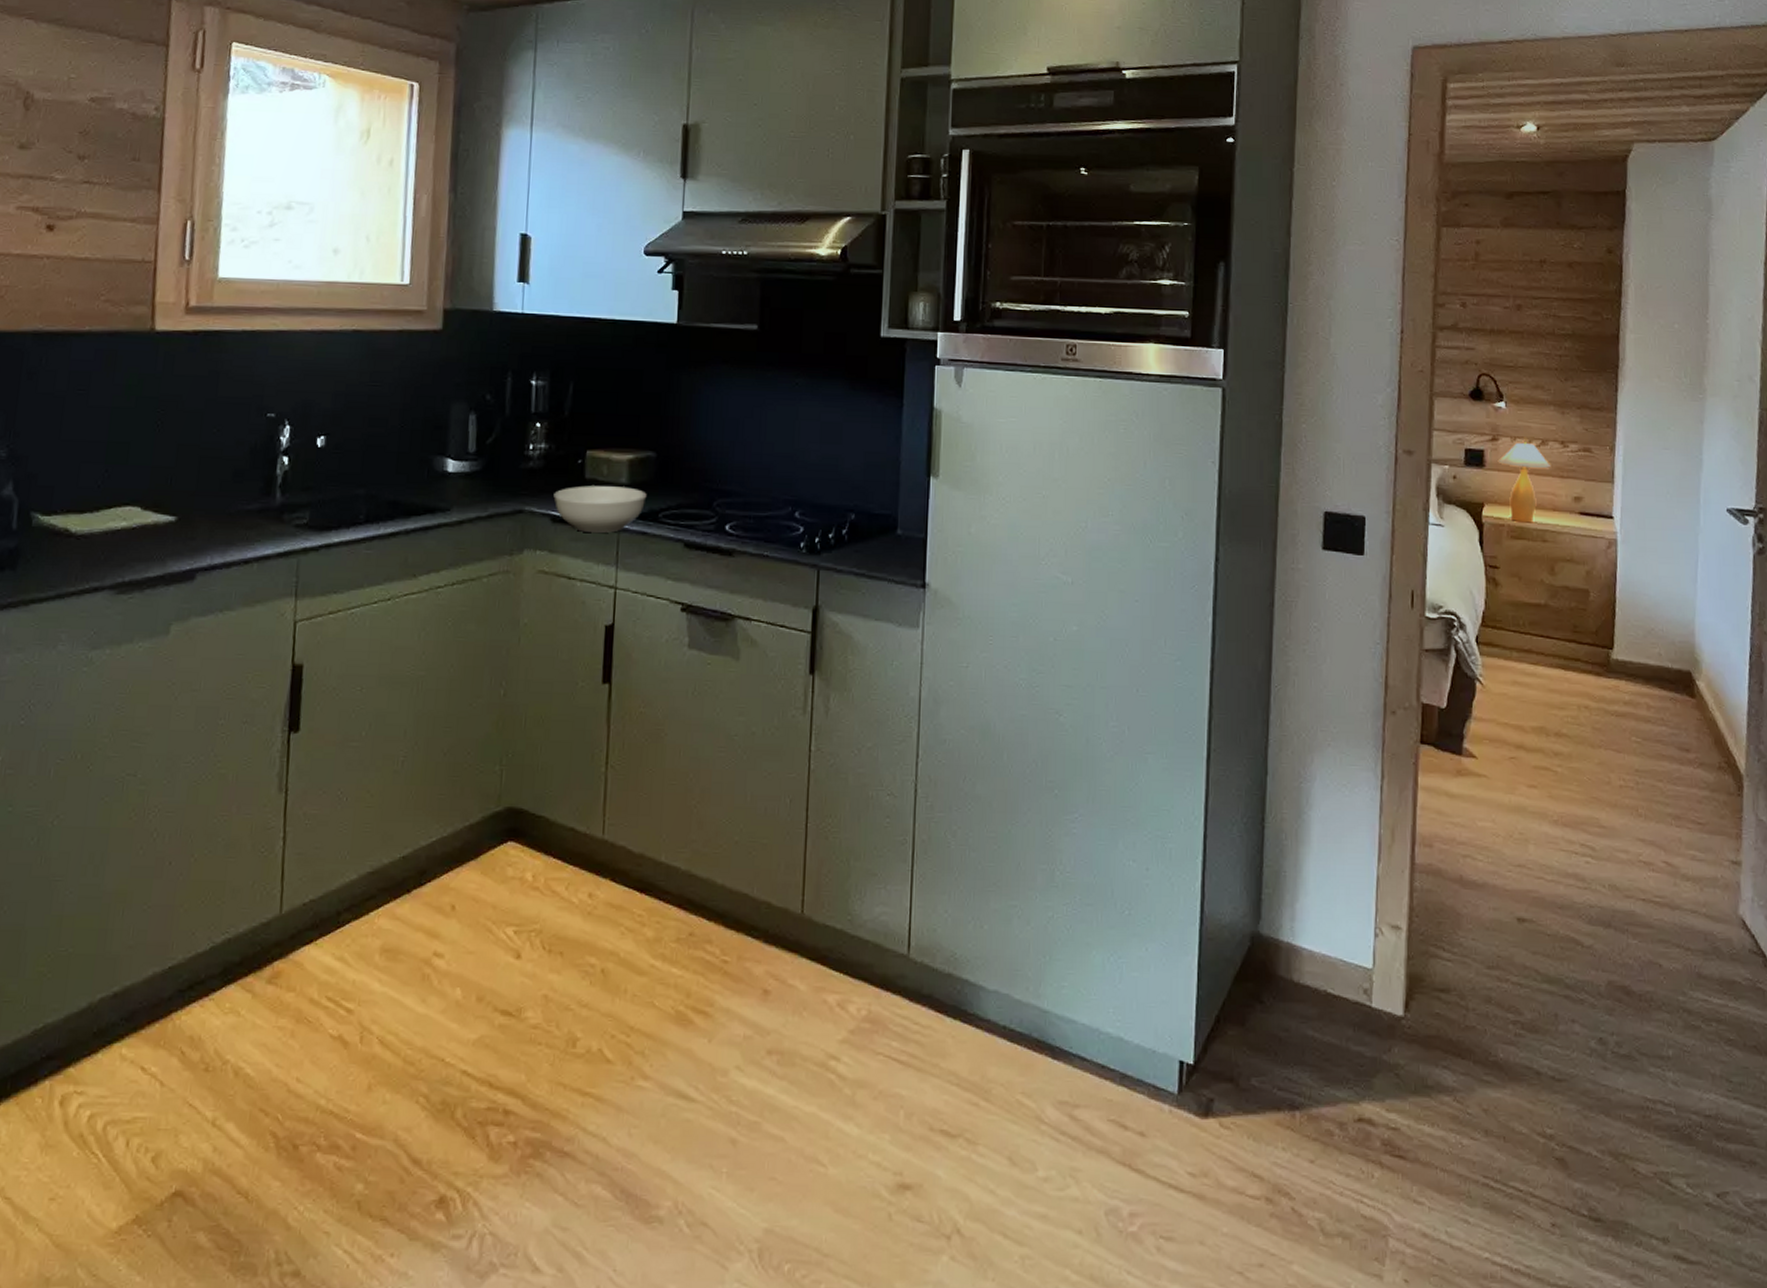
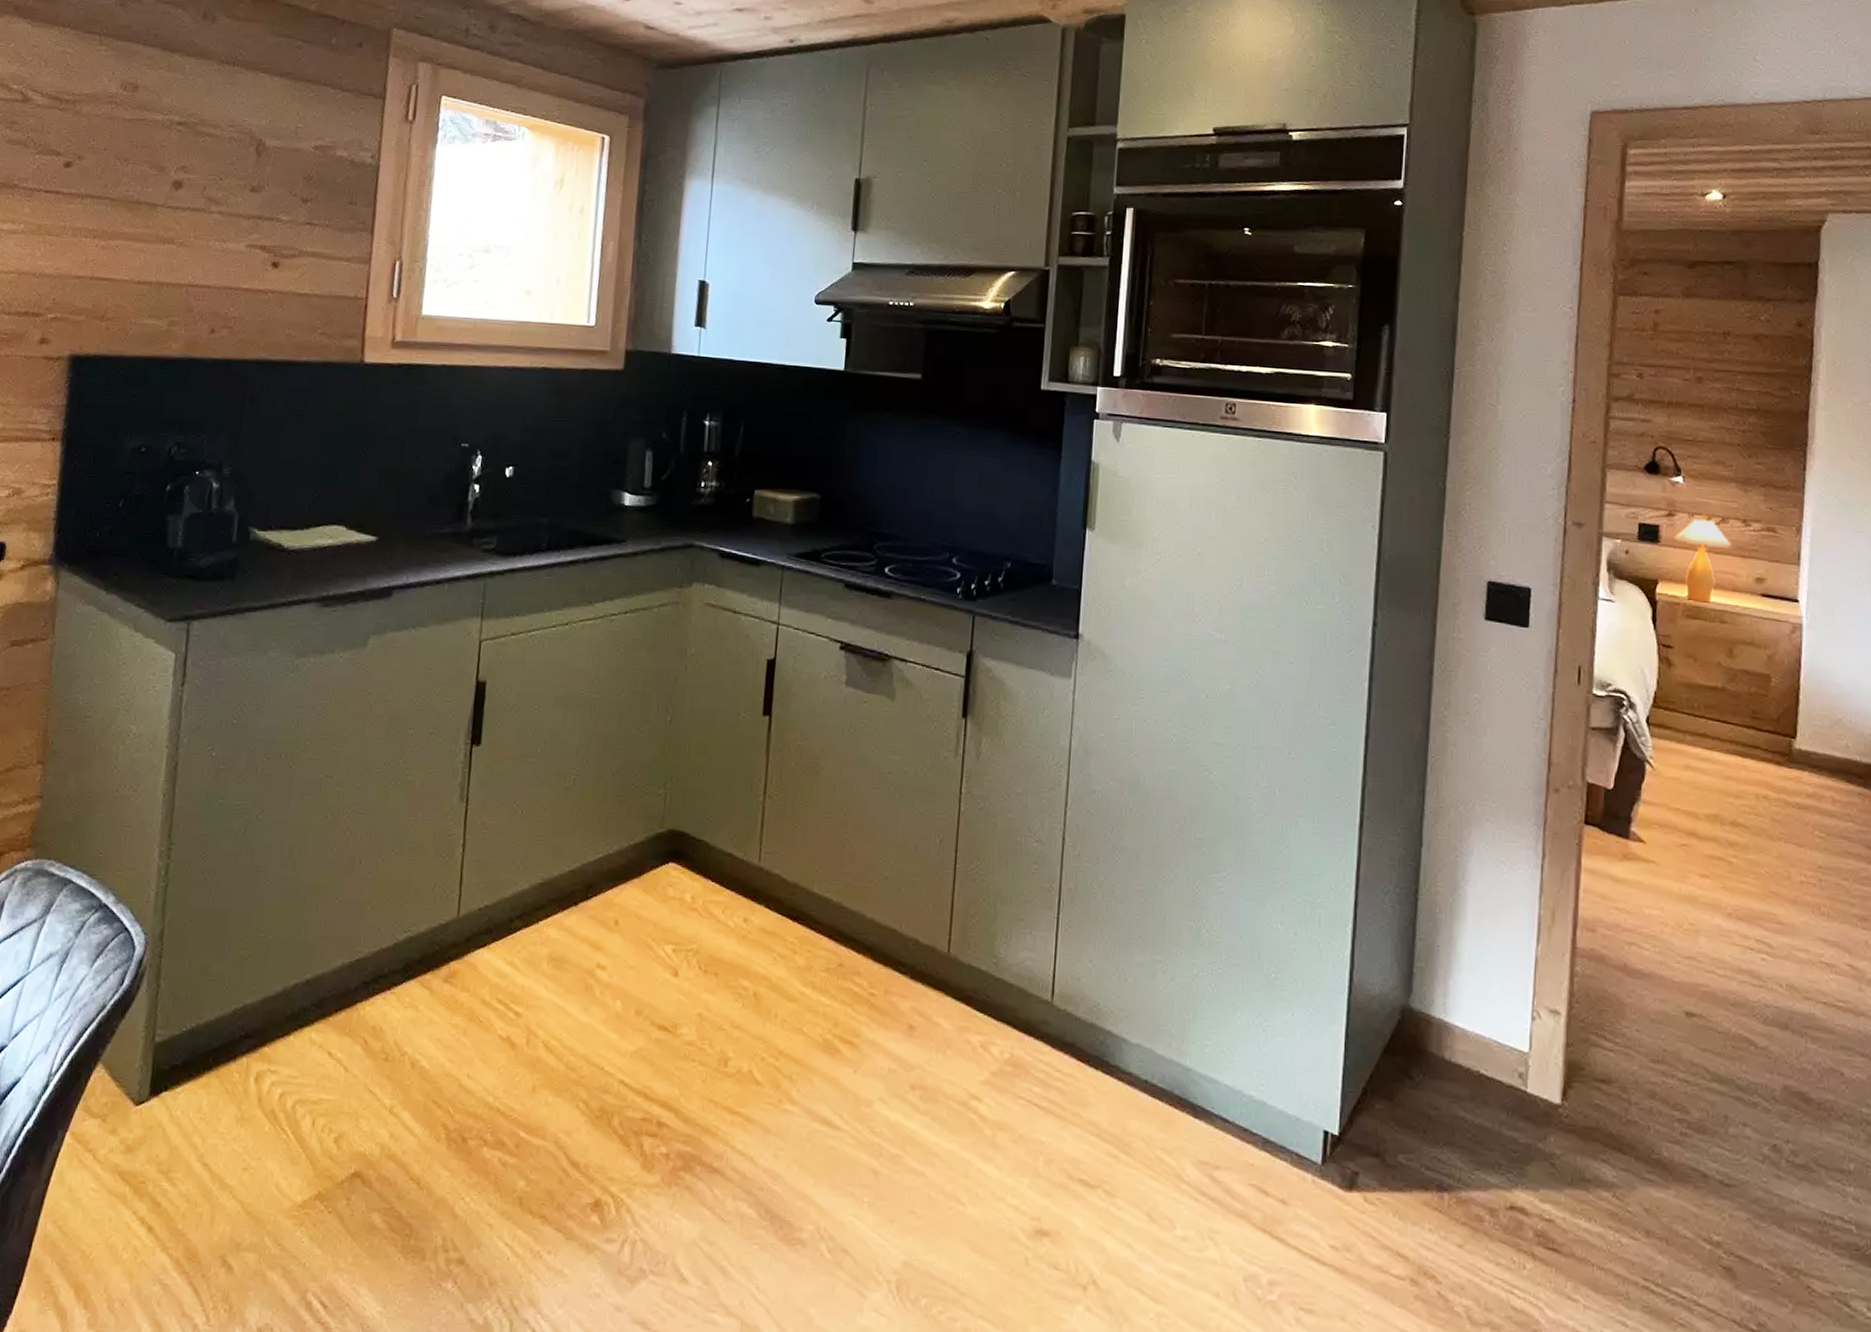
bowl: present [553,485,647,534] -> none [722,523,811,570]

